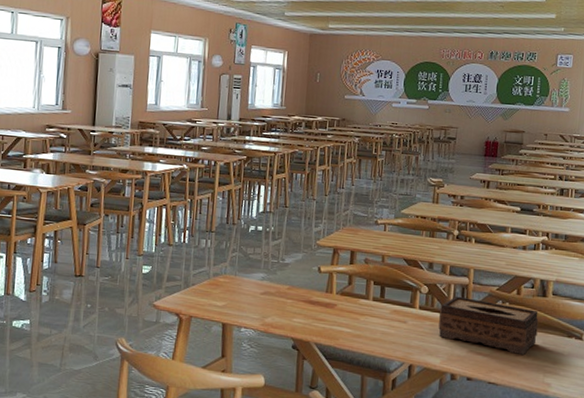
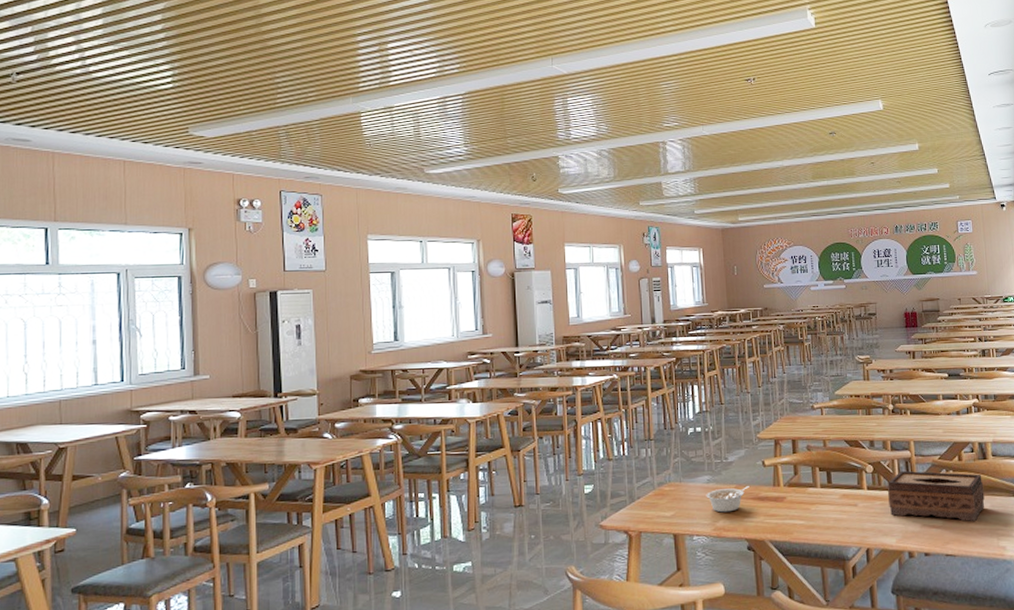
legume: none [258,287,302,311] -> present [706,485,749,513]

